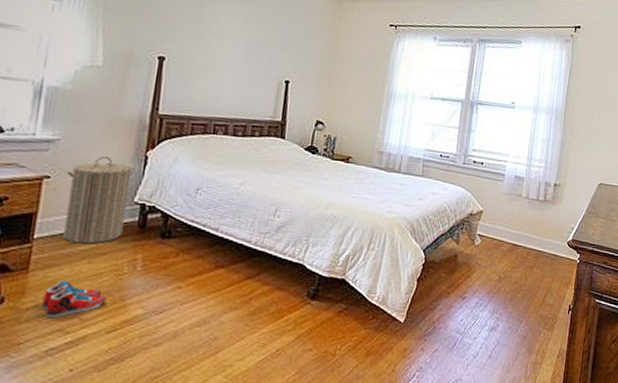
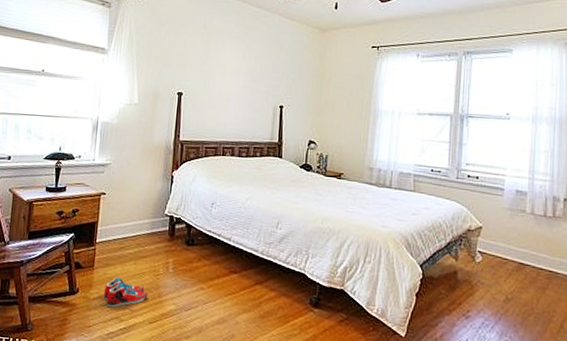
laundry hamper: present [63,155,135,244] -> none [116,176,164,249]

